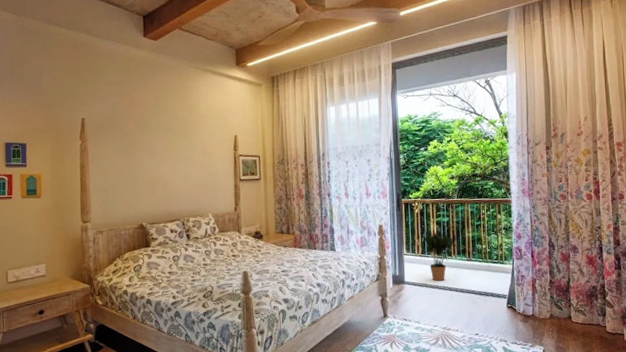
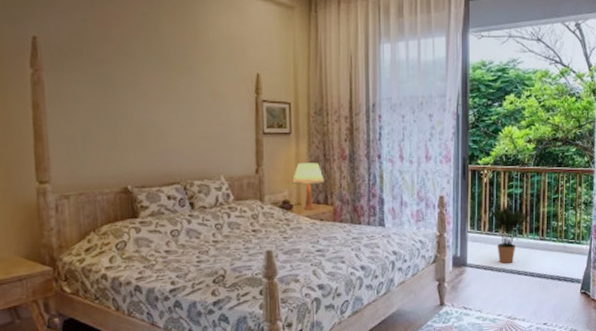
table lamp: none [262,200,287,239] -> present [292,161,325,211]

